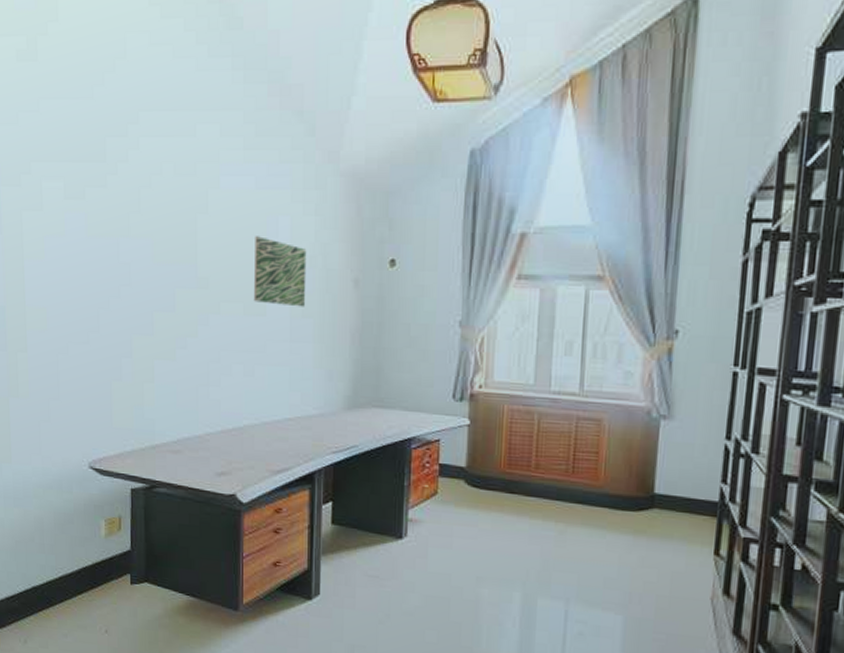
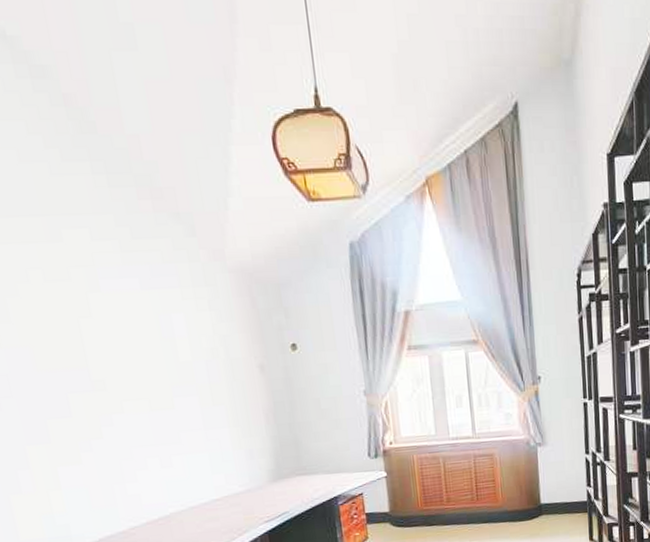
wall art: present [253,236,307,307] -> none [149,334,214,397]

